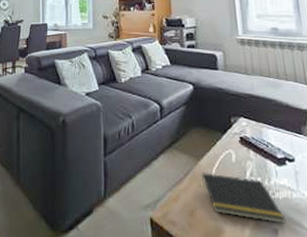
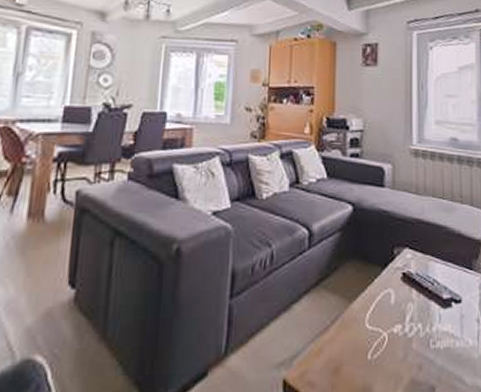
notepad: present [201,173,286,224] -> none [351,318,445,380]

